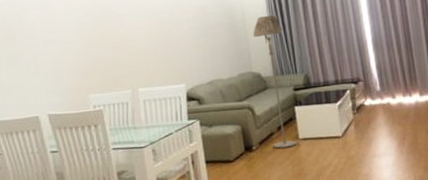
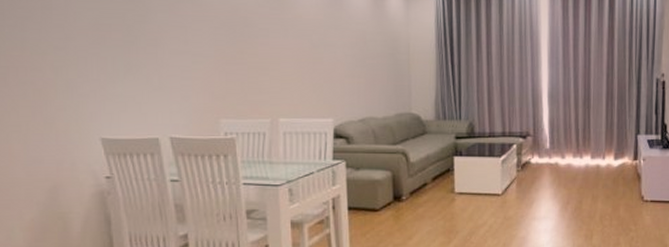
floor lamp: present [253,15,297,149] -> none [417,50,452,201]

